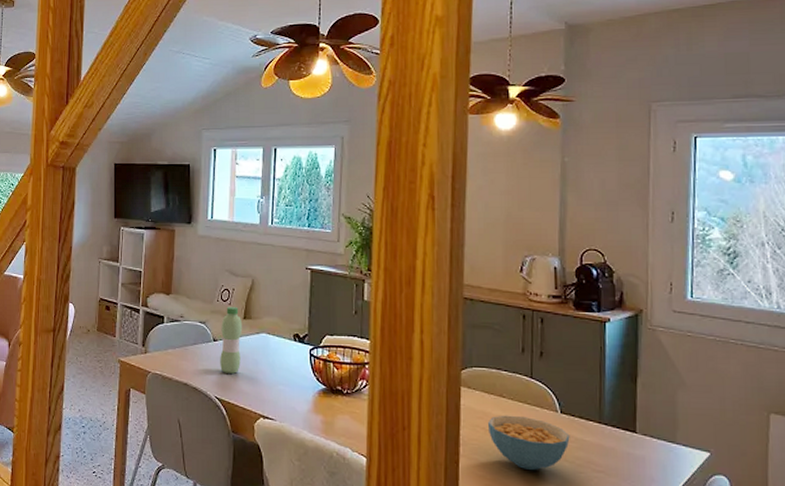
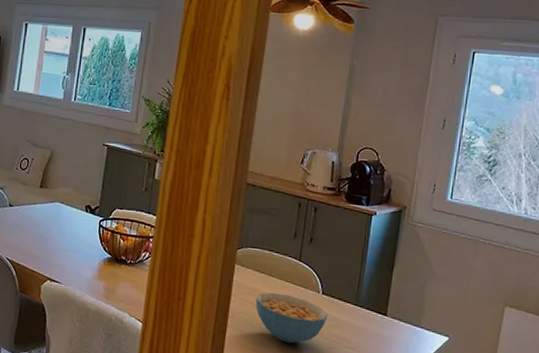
water bottle: present [220,306,243,374] -> none [13,174,39,238]

